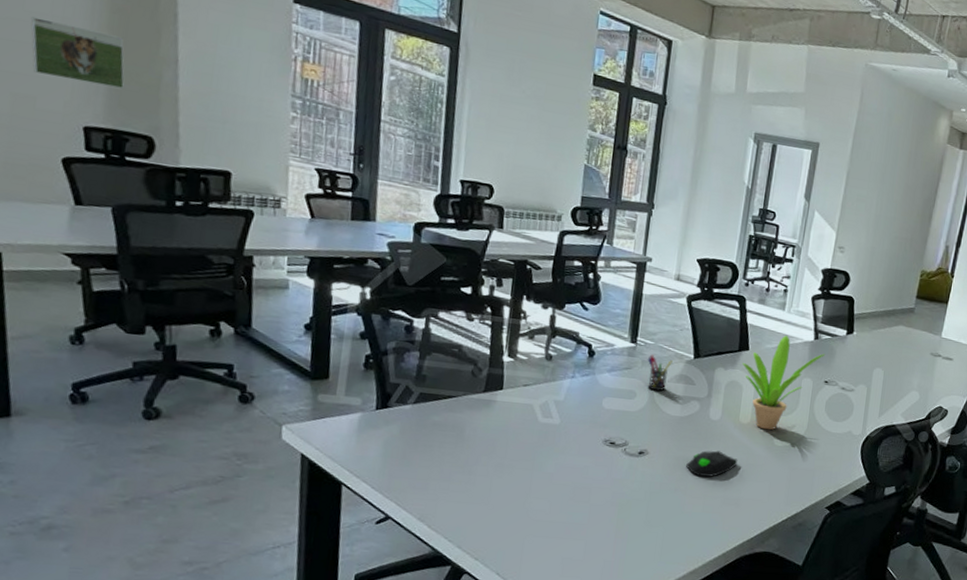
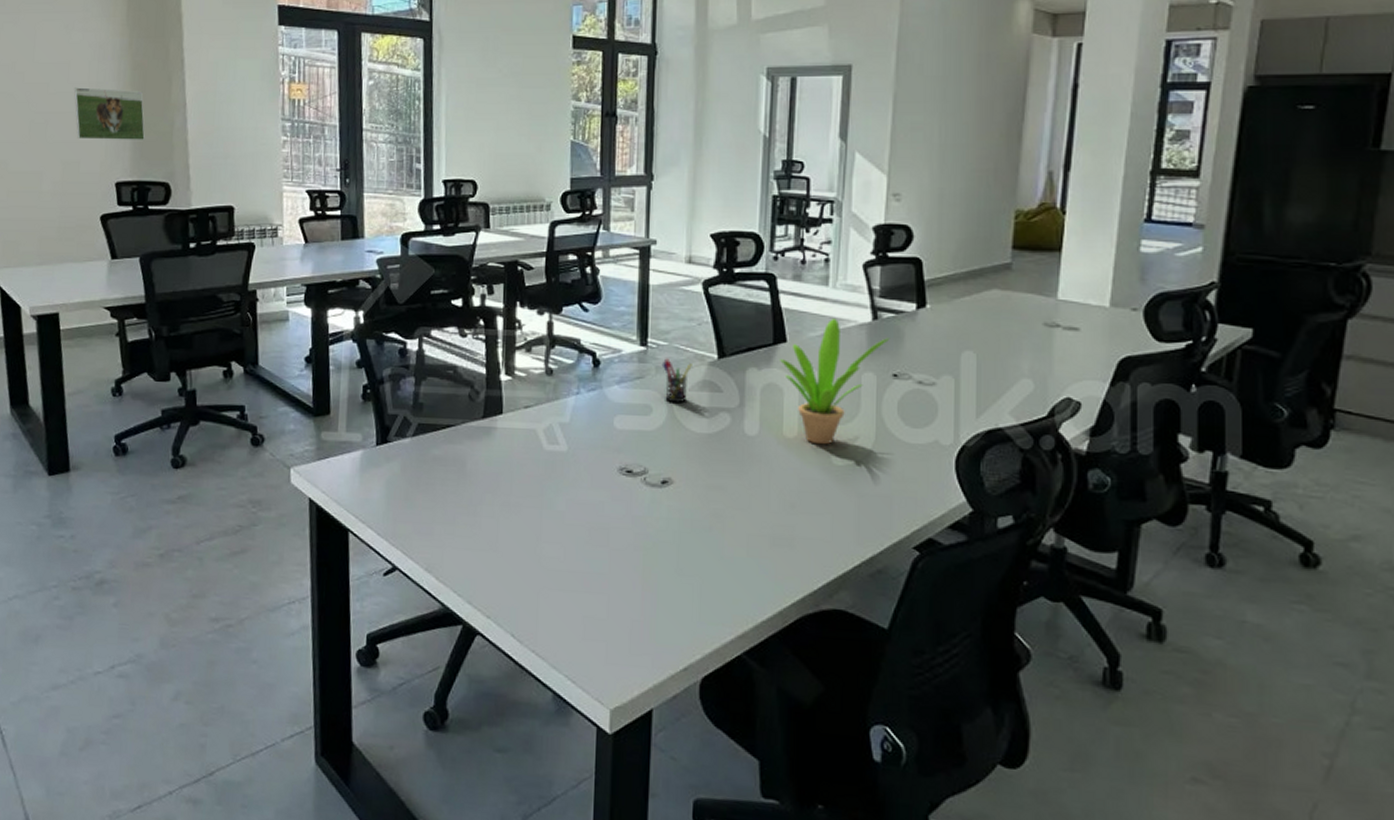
computer mouse: present [686,450,738,477] -> none [721,475,787,510]

